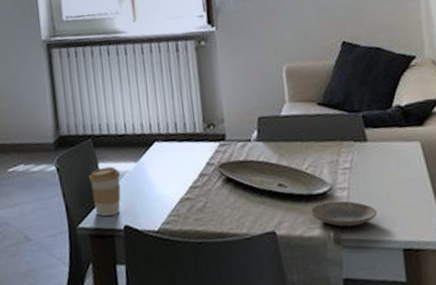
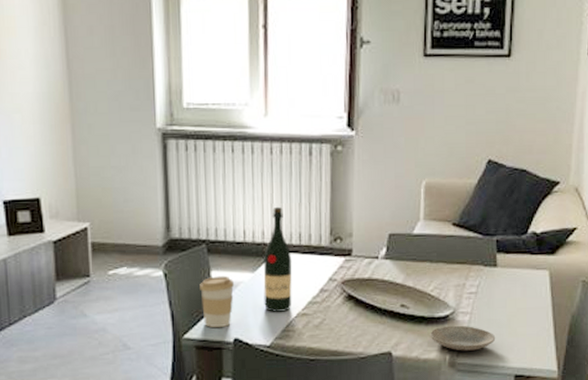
wine bottle: none [144,99,175,199] -> present [263,206,293,312]

